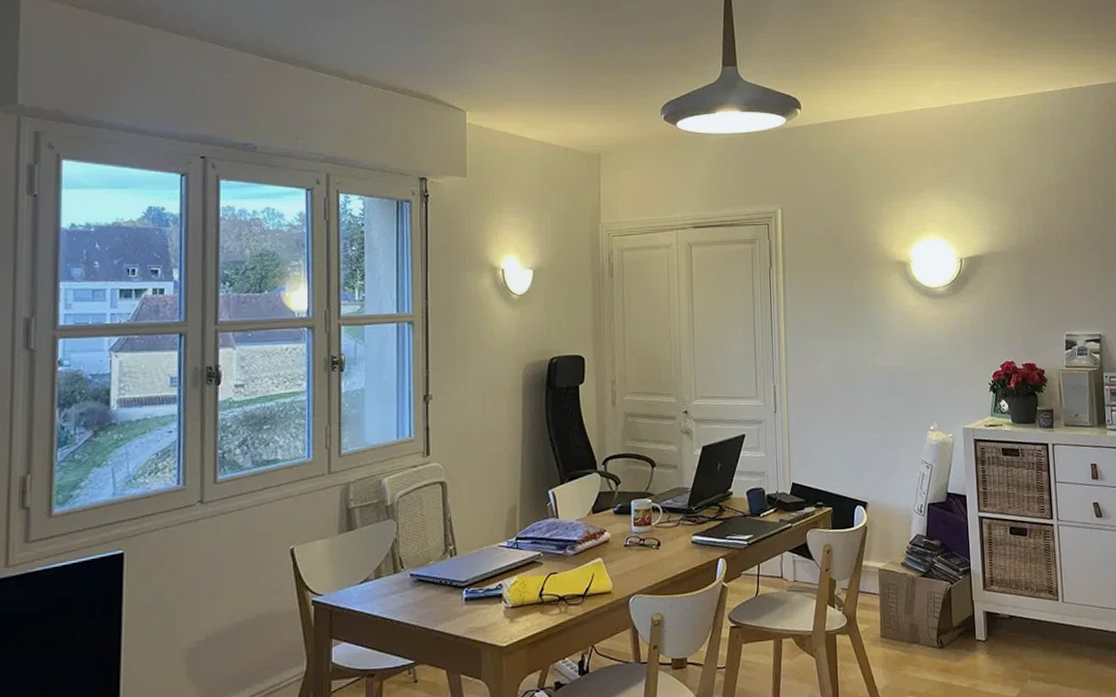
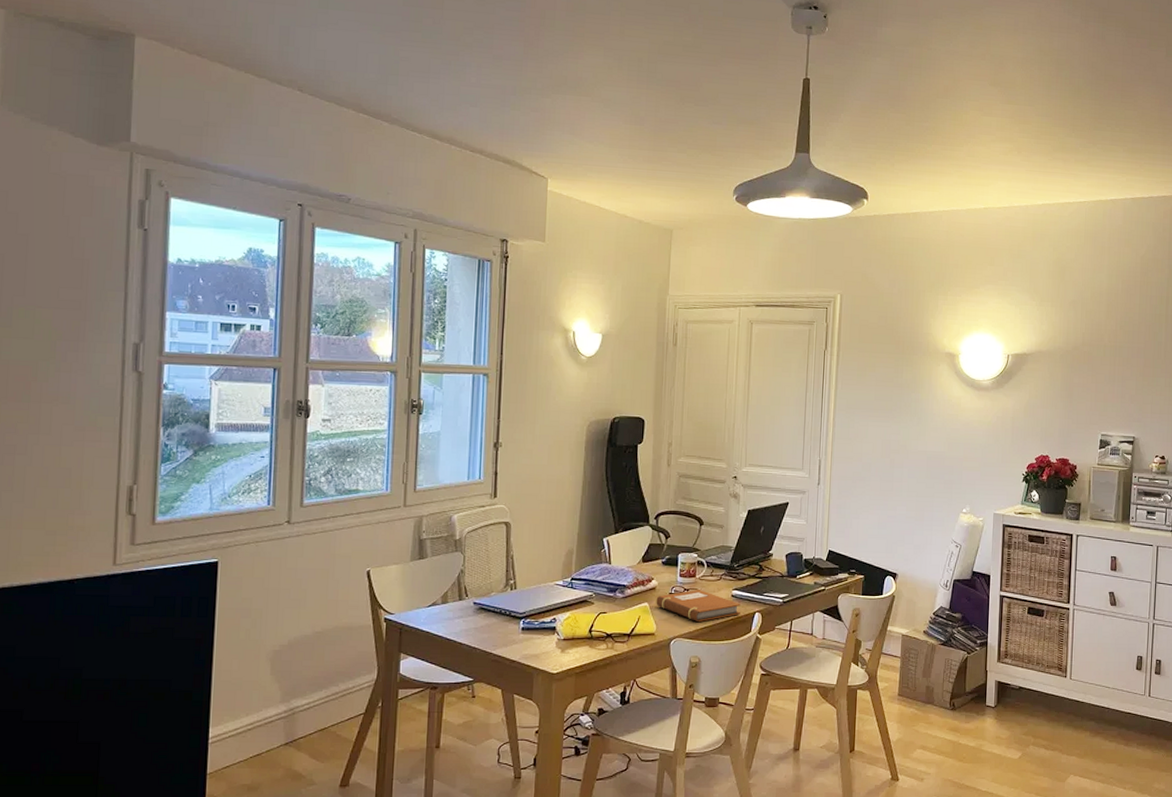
notebook: none [610,538,703,574] -> present [656,590,741,622]

